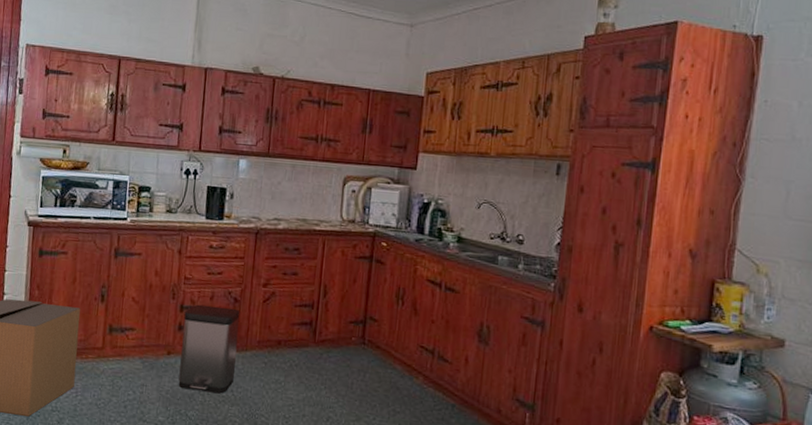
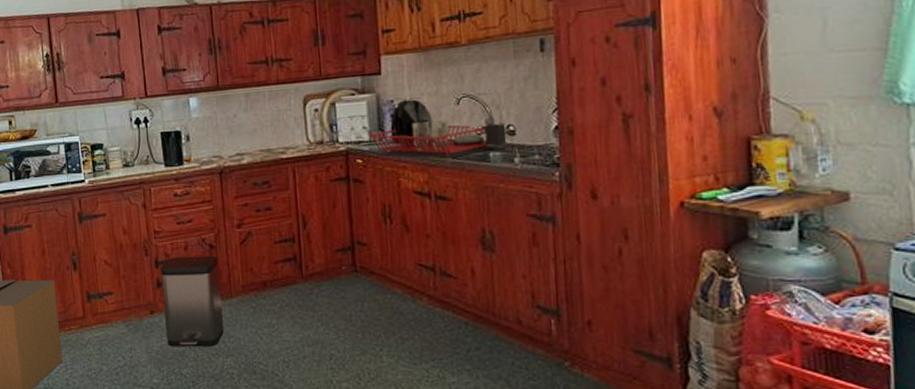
dish rack: none [397,196,517,256] -> present [369,99,507,160]

